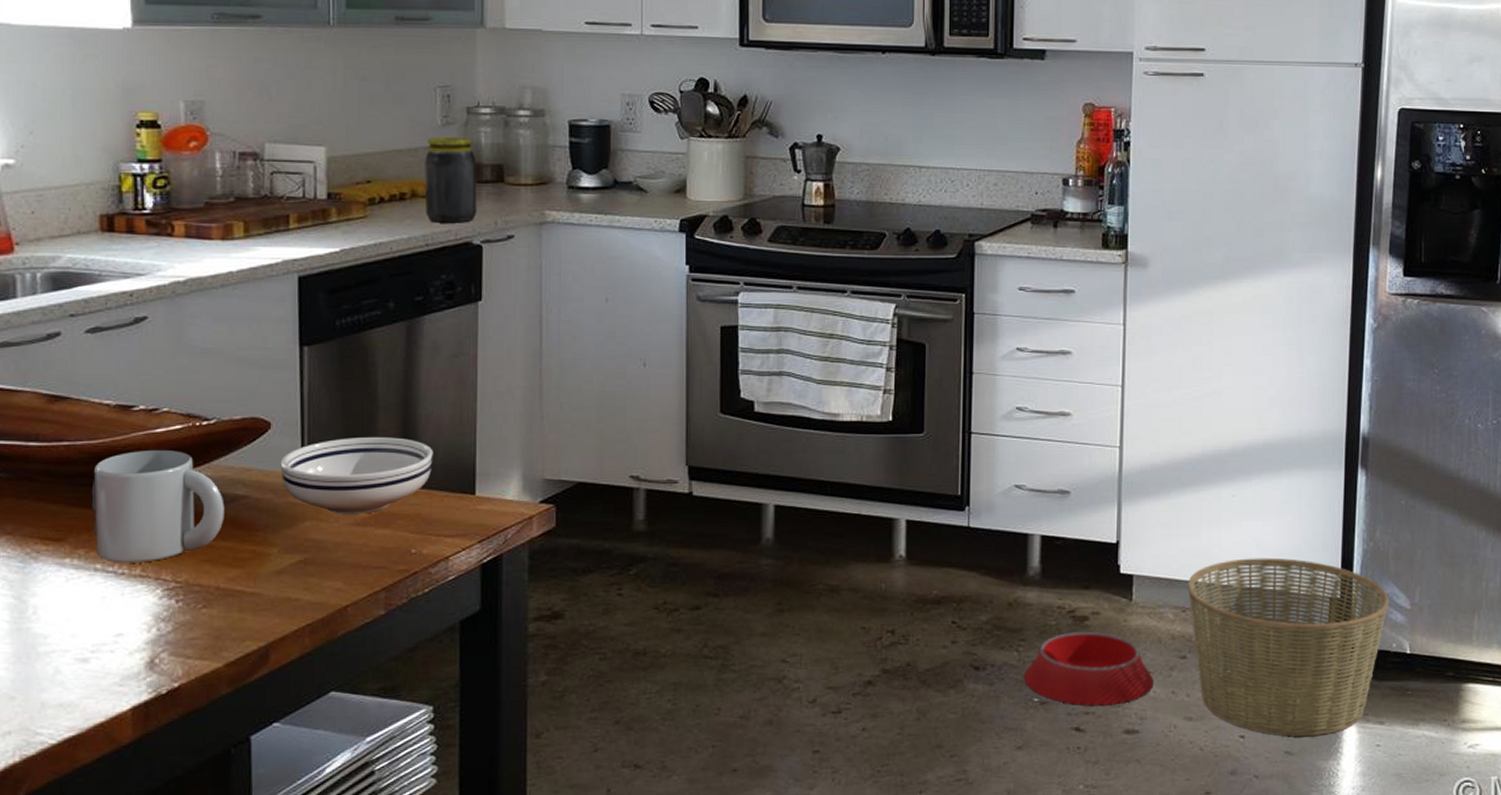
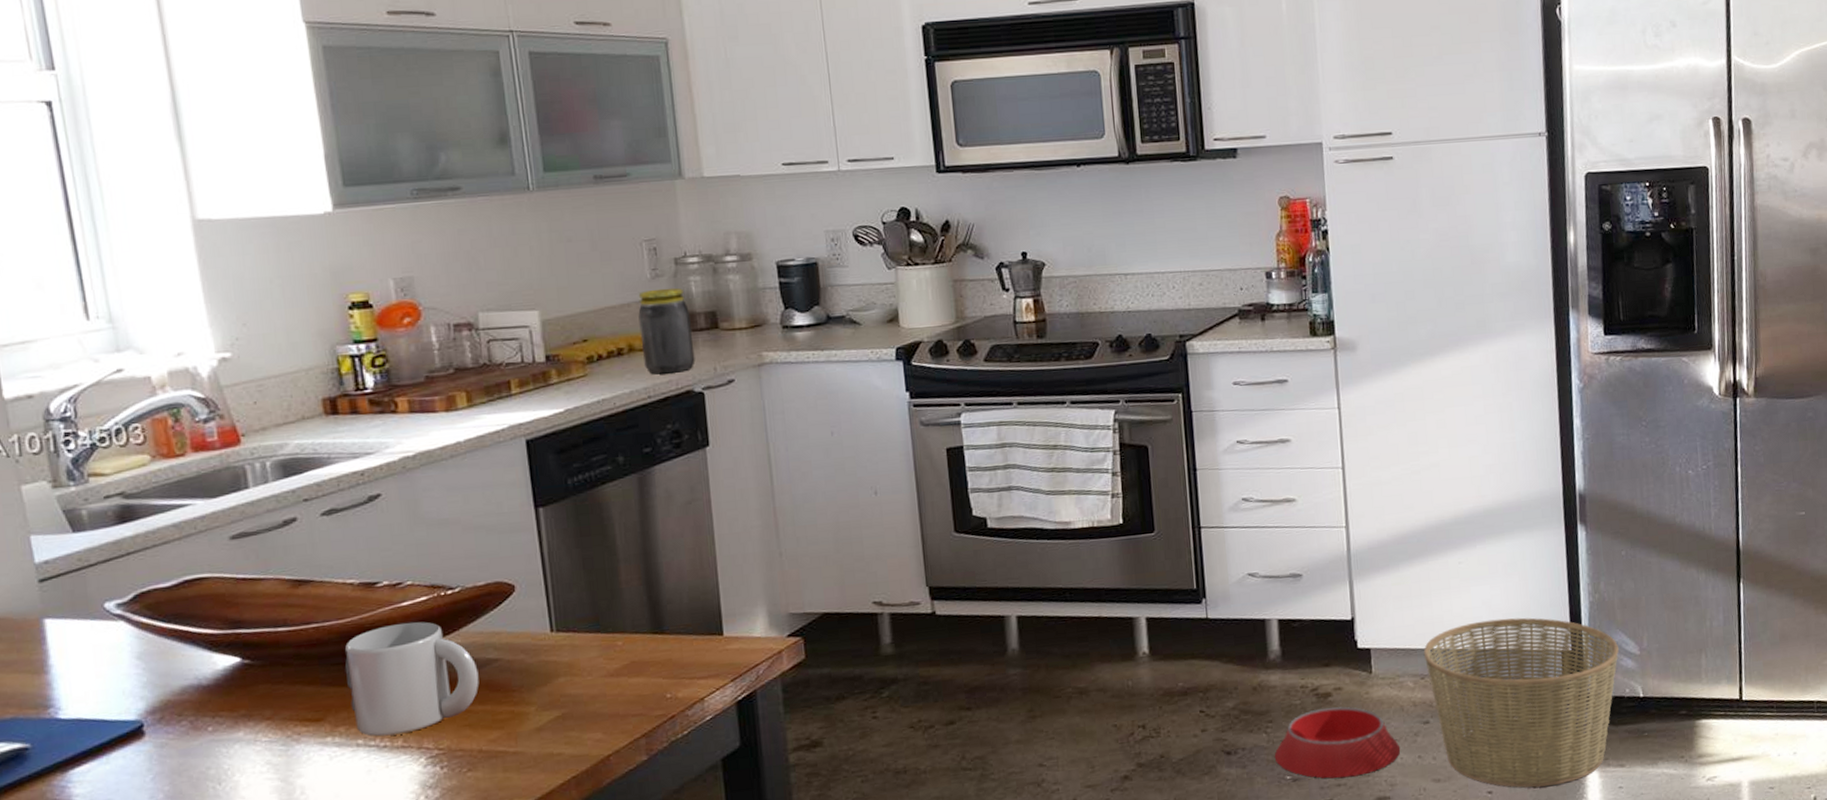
bowl: present [280,437,433,515] -> none [528,587,678,668]

